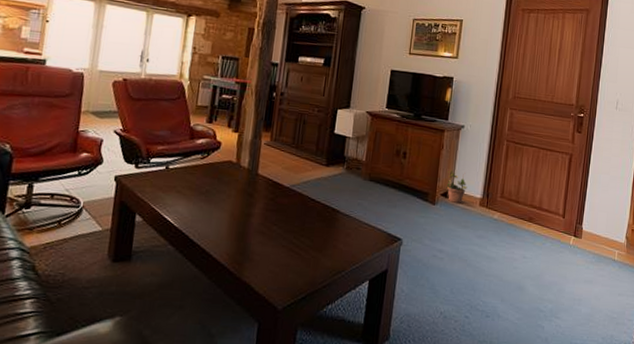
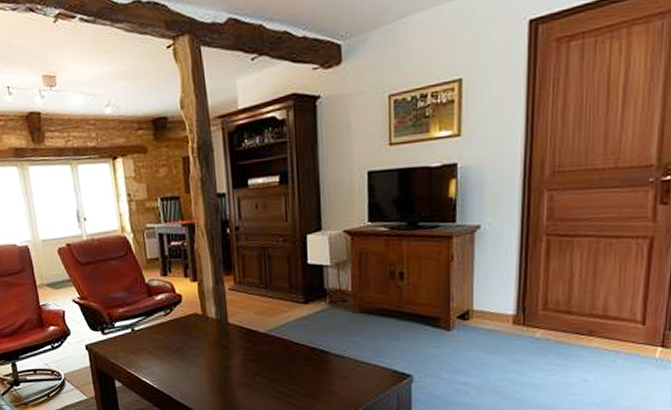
potted plant: present [445,169,467,203] -> none [462,284,493,325]

